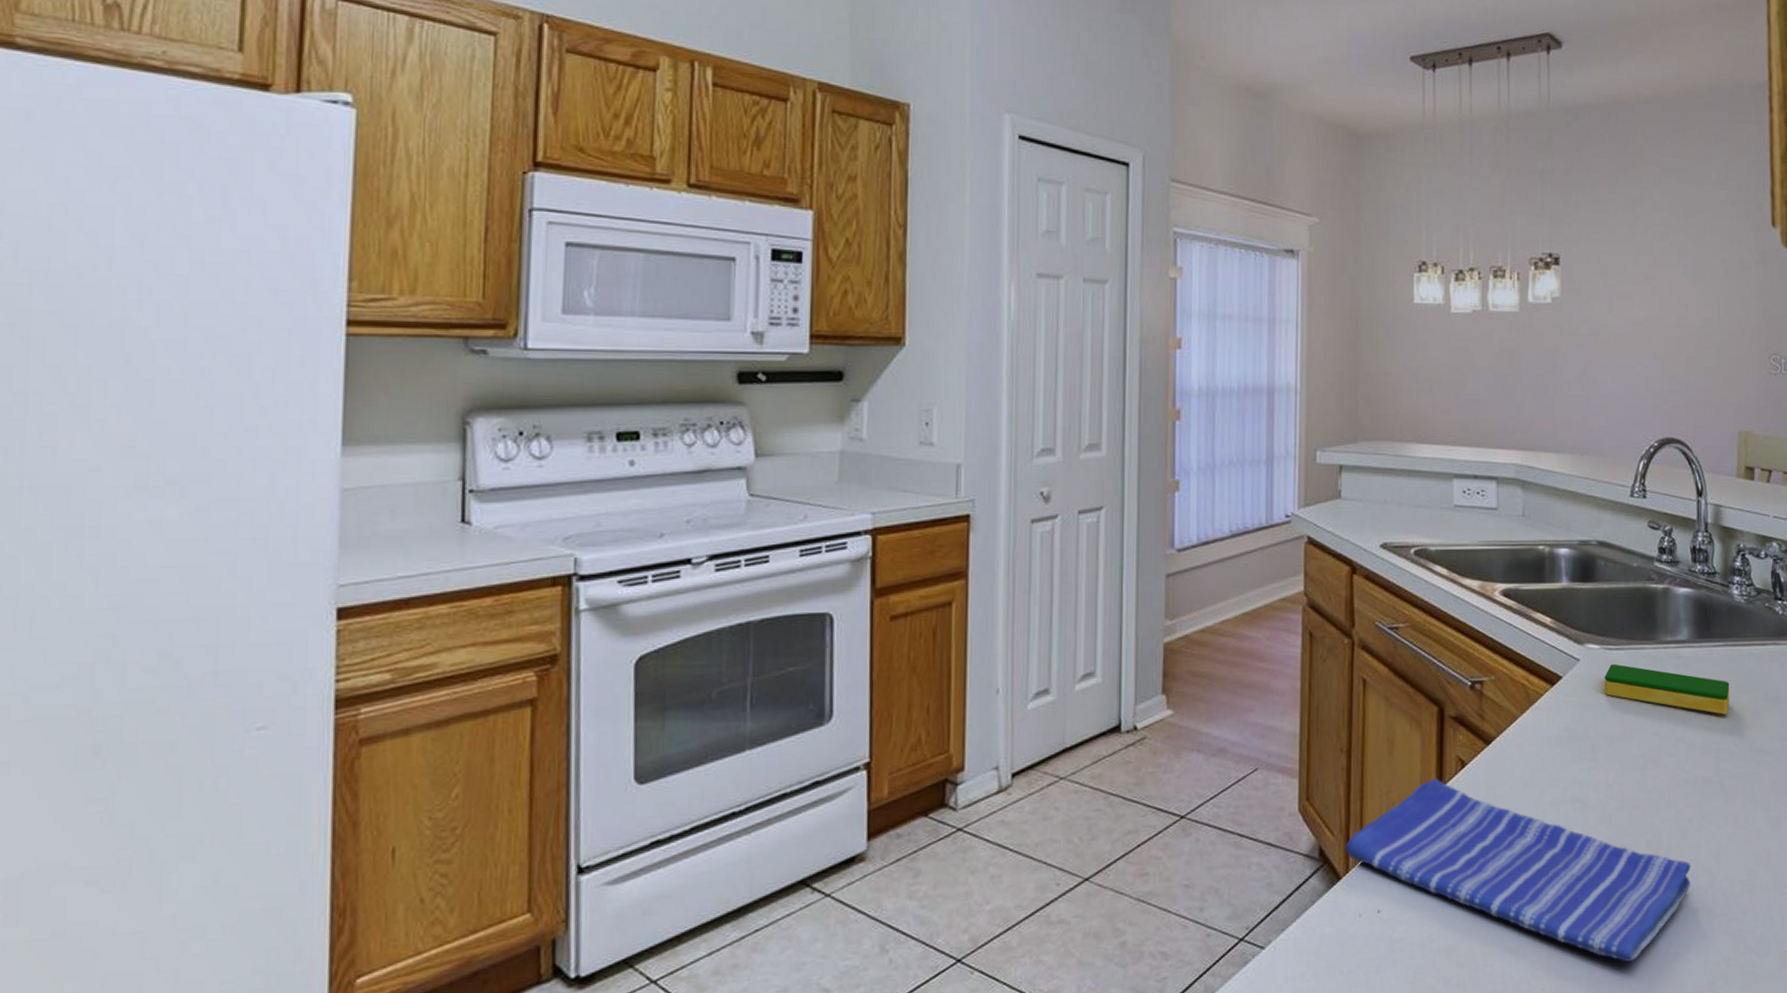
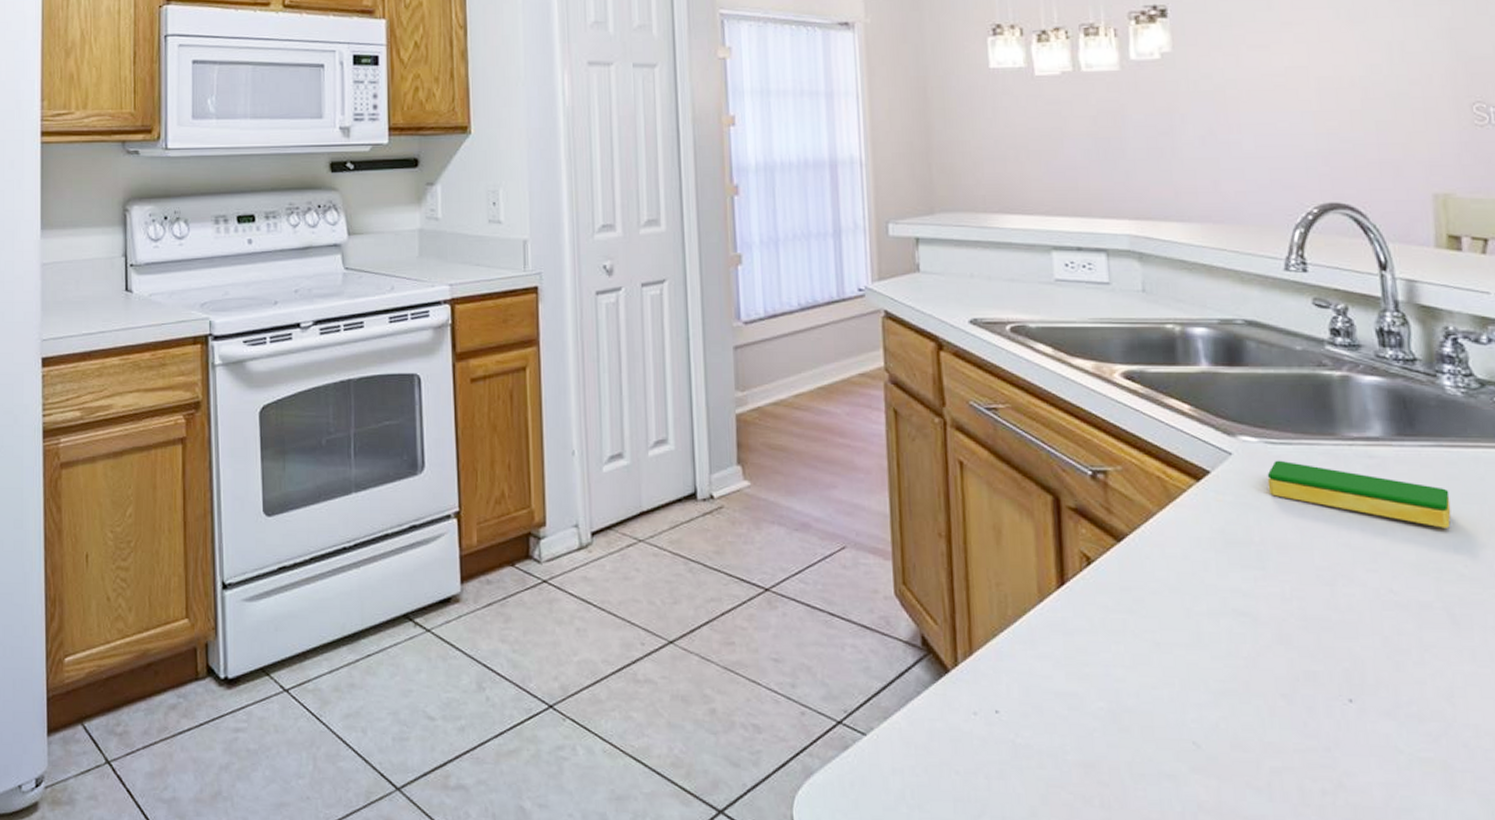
dish towel: present [1344,777,1691,962] -> none [951,572,1414,810]

